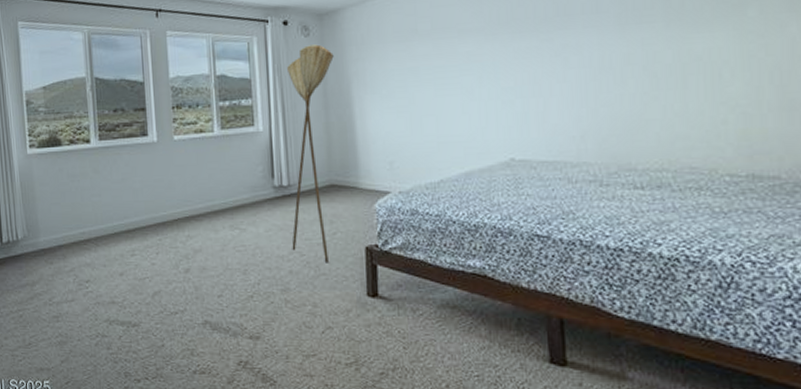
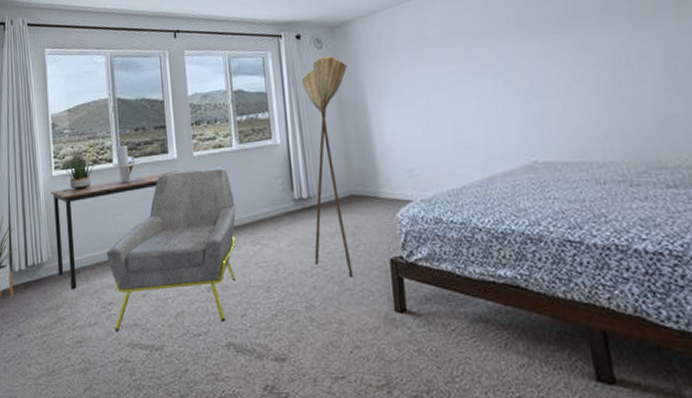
desk: none [26,154,161,268] -> present [51,170,182,290]
potted plant: none [39,134,74,170] -> present [64,155,98,190]
armchair: none [84,152,215,308] -> present [107,167,236,331]
letter holder: none [86,125,124,166] -> present [109,144,146,185]

